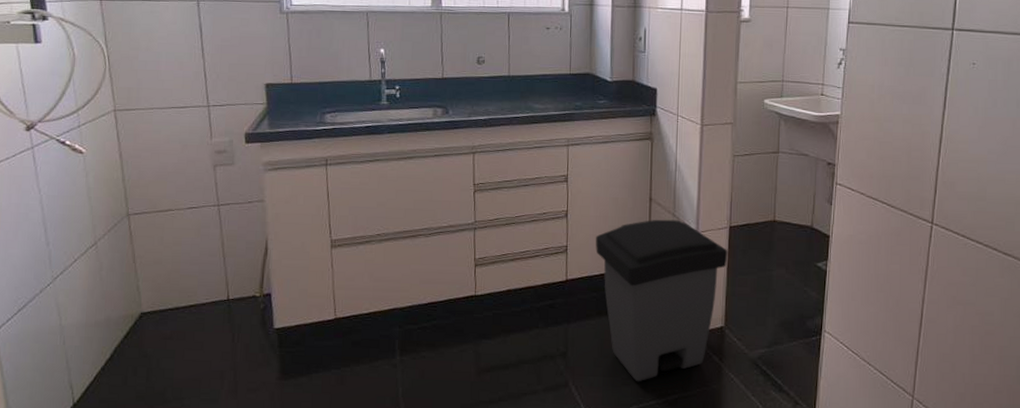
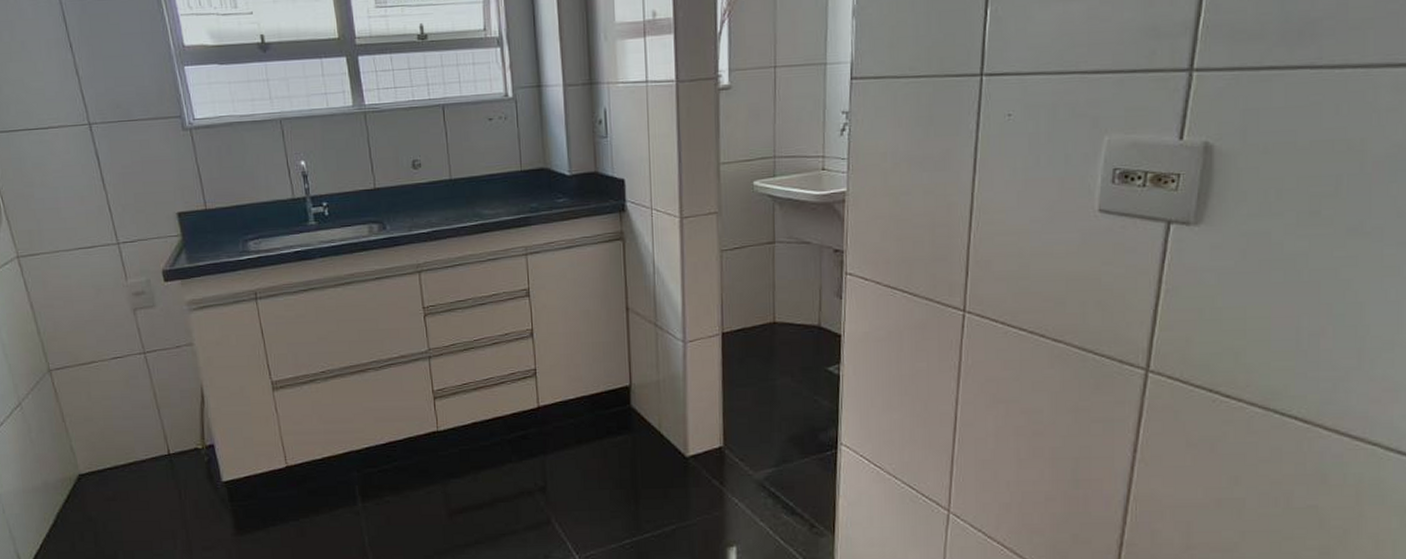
trash can: present [595,219,728,382] -> none [568,330,722,514]

